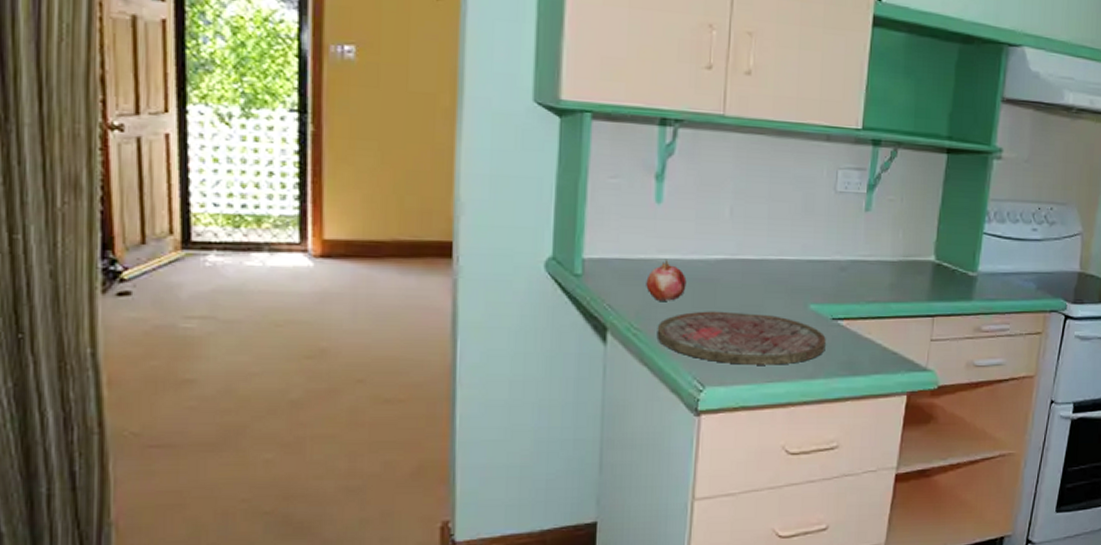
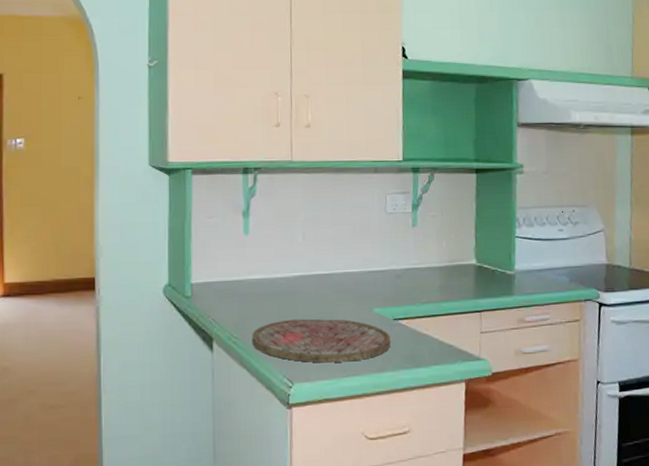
fruit: present [646,259,687,301] -> none [241,279,273,313]

